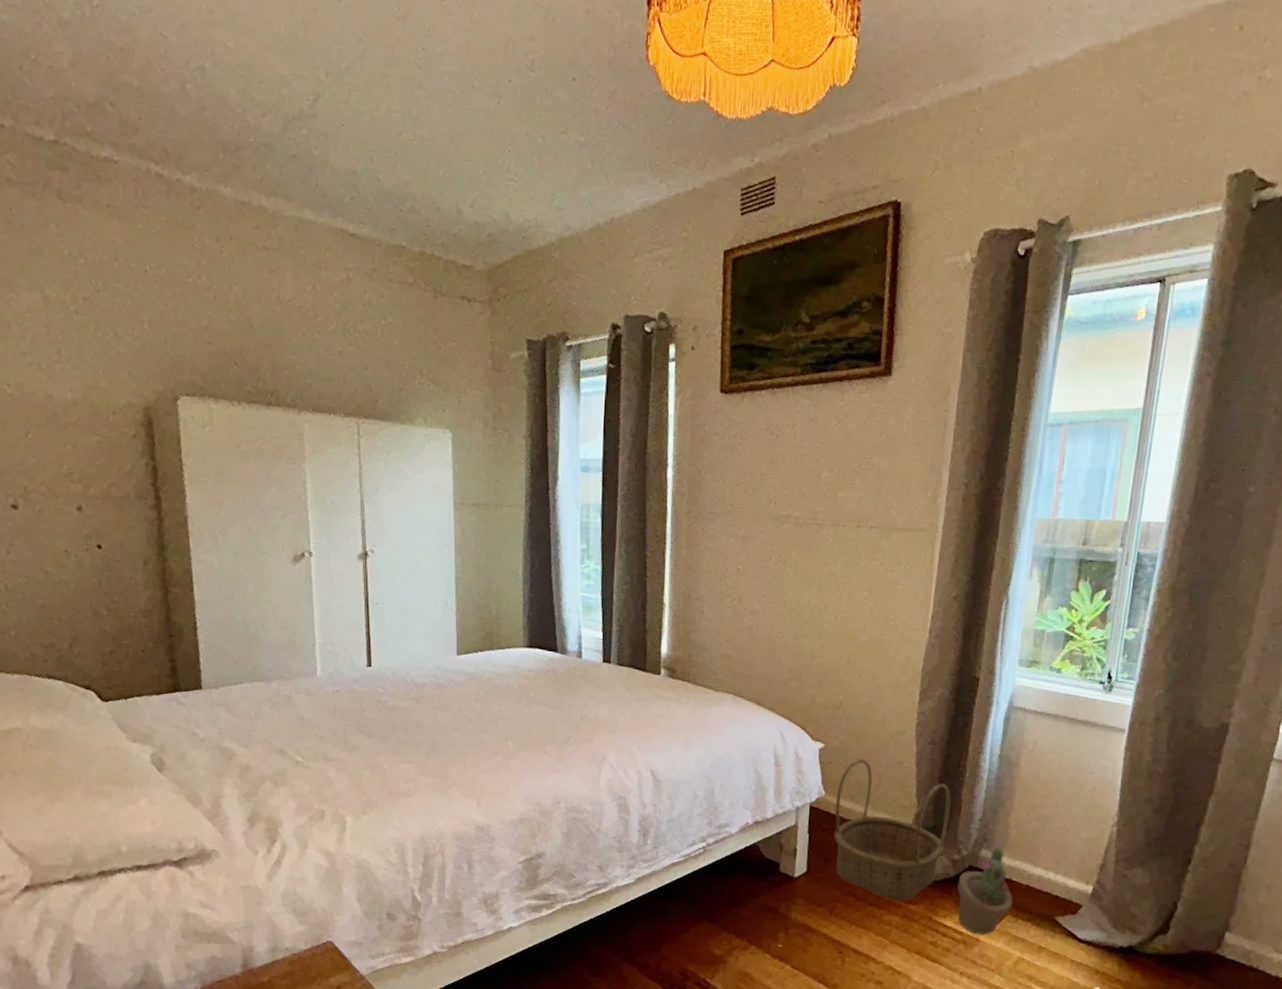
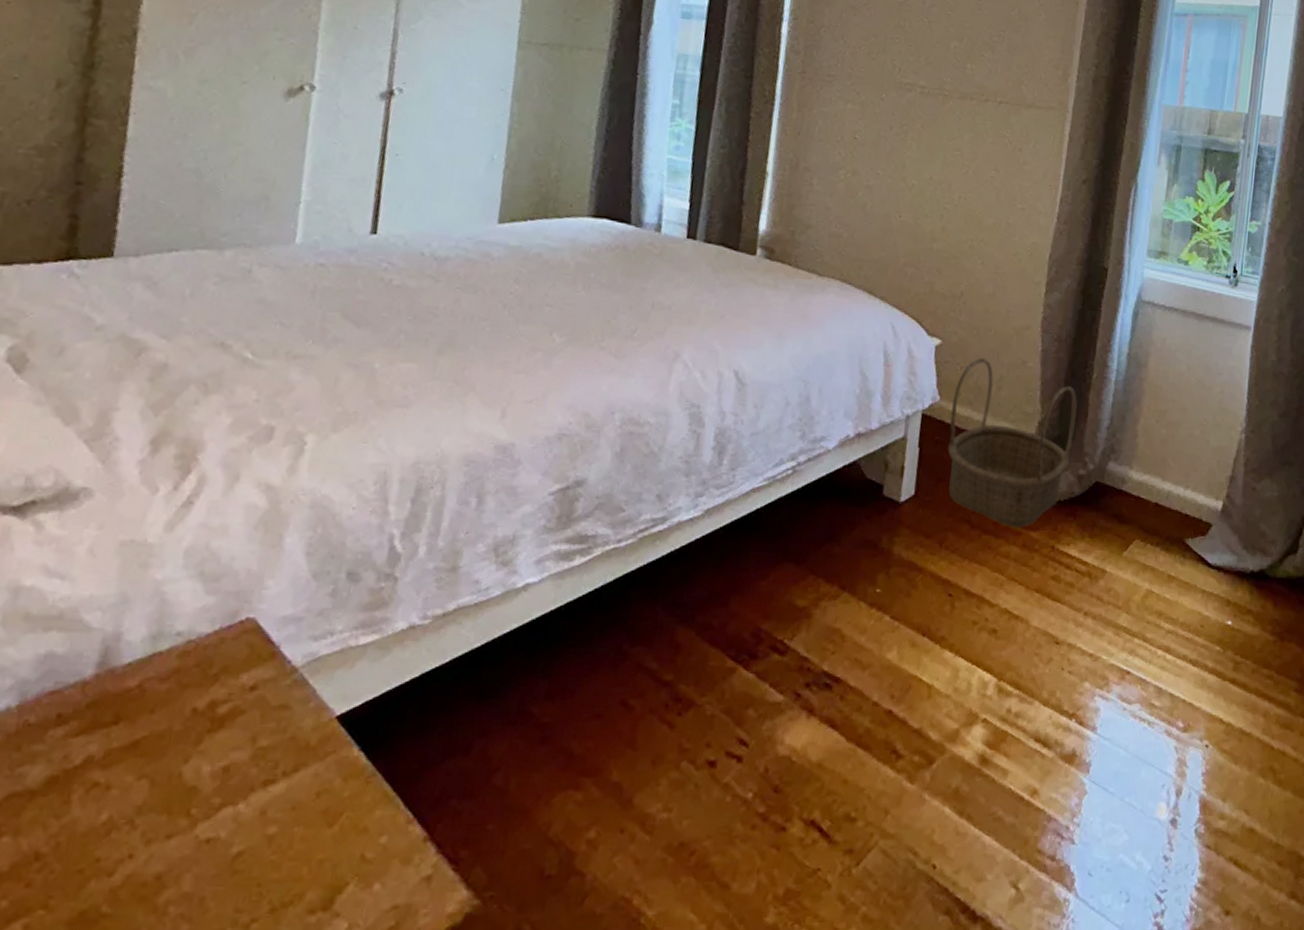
decorative plant: present [957,846,1013,935] -> none [1082,458,1142,564]

